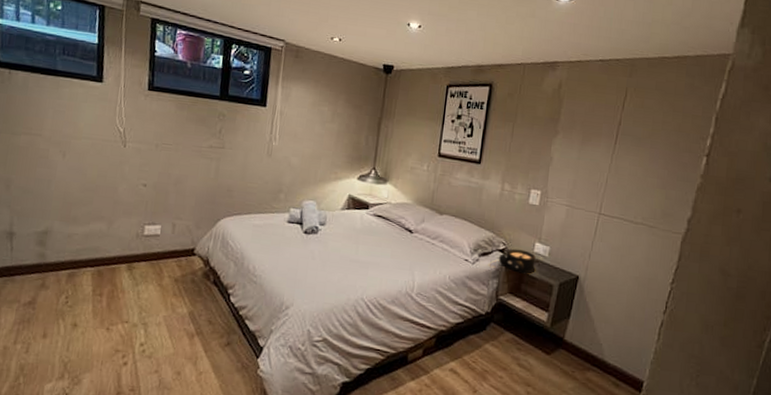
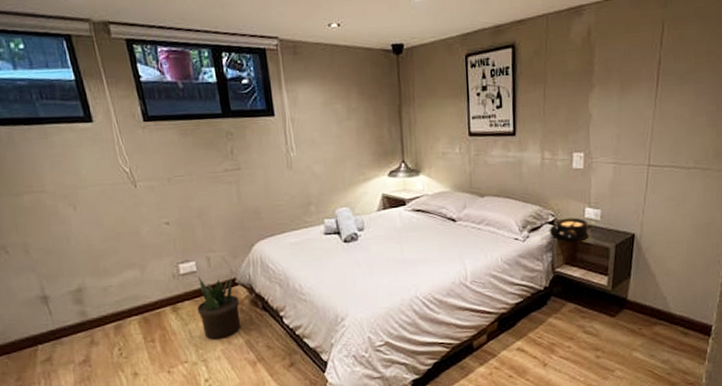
planter: none [150,240,194,305] -> present [197,275,241,339]

